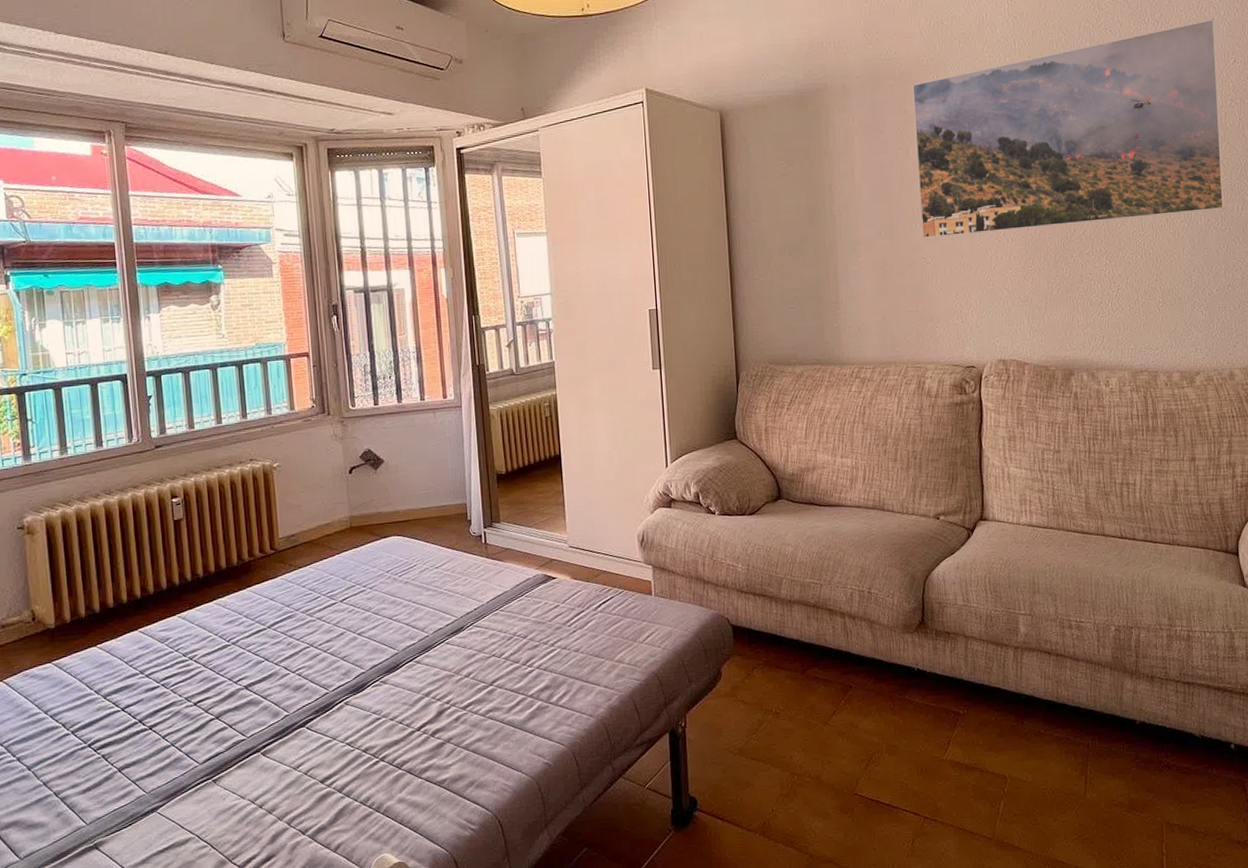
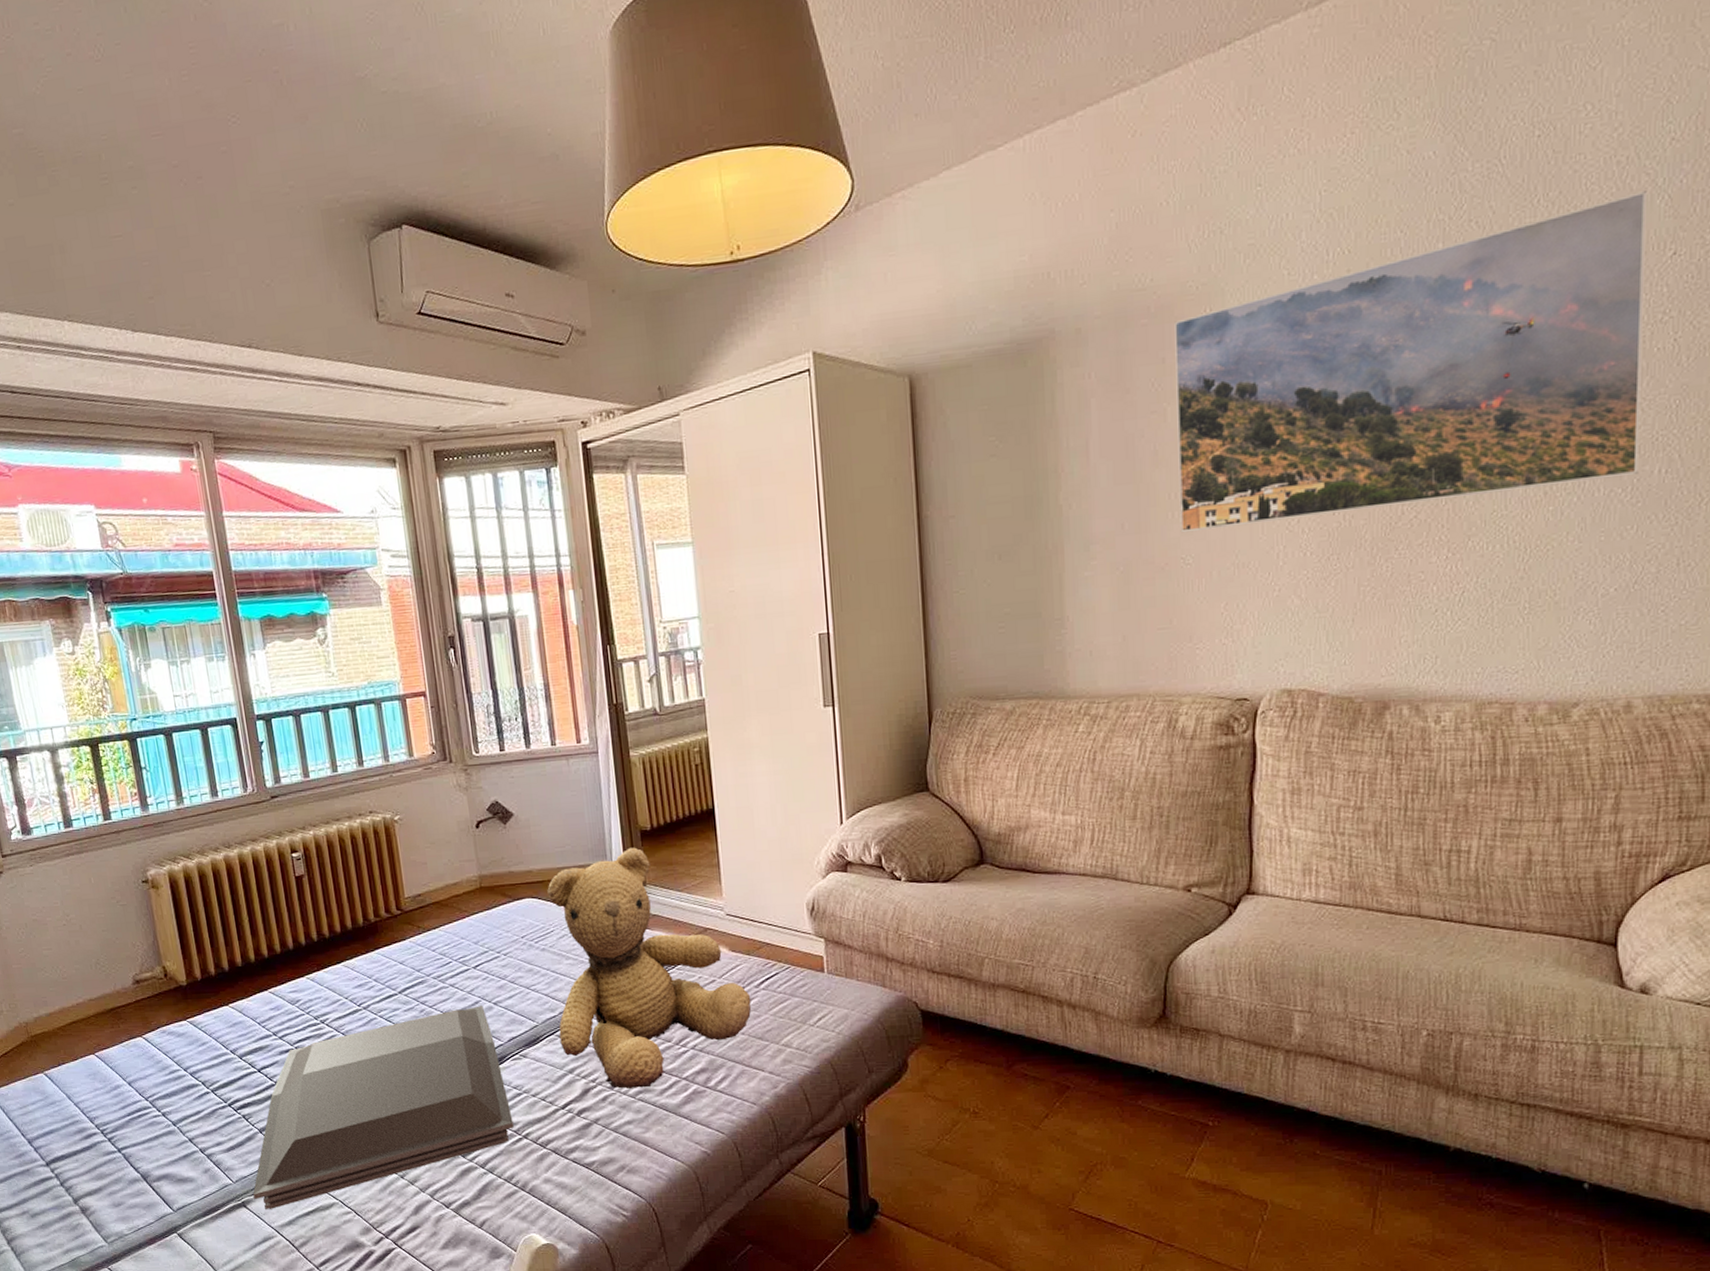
serving tray: none [107,636,372,851] -> present [253,1005,514,1210]
teddy bear: none [412,489,590,709] -> present [547,847,751,1089]

